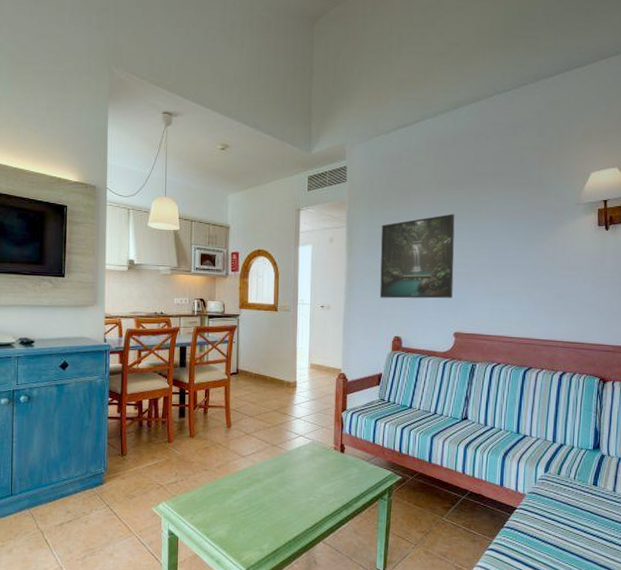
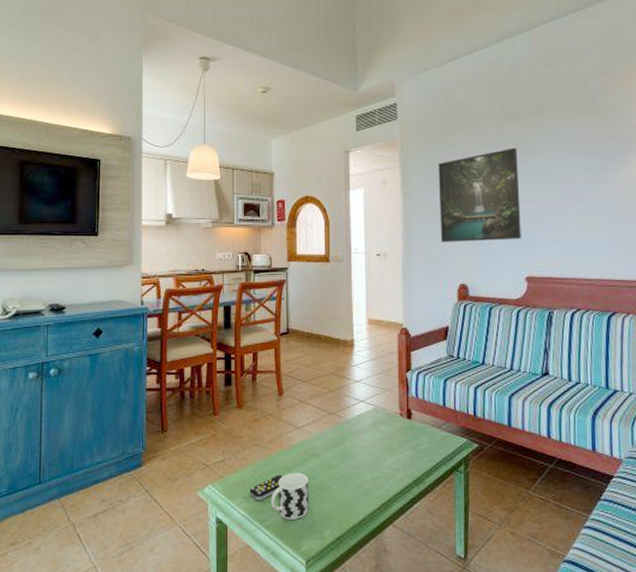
remote control: none [198,496,228,518] -> present [250,475,283,501]
cup: none [217,494,251,534] -> present [270,472,309,519]

